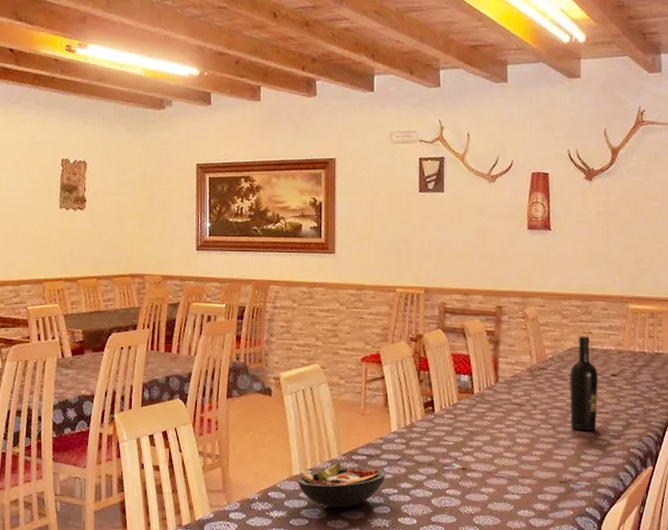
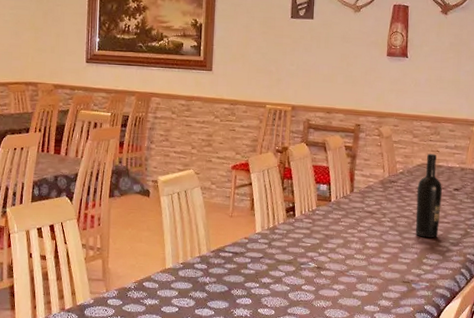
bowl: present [298,462,386,508] -> none [170,258,249,298]

